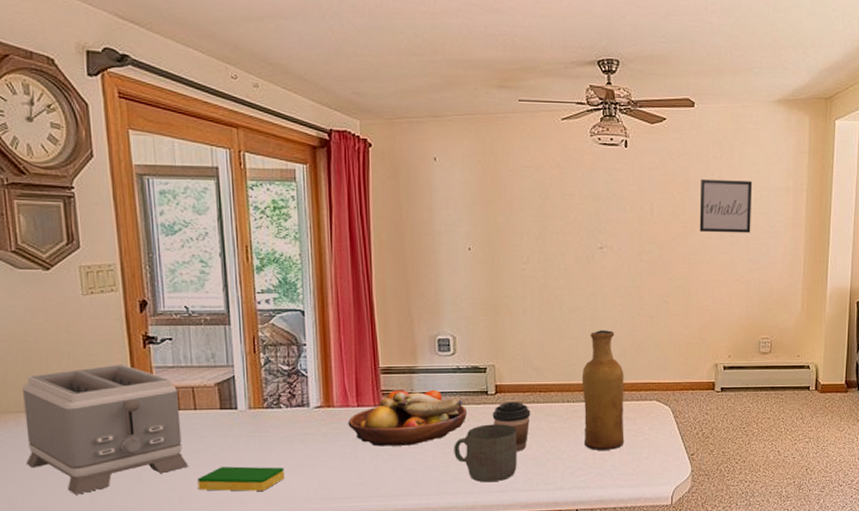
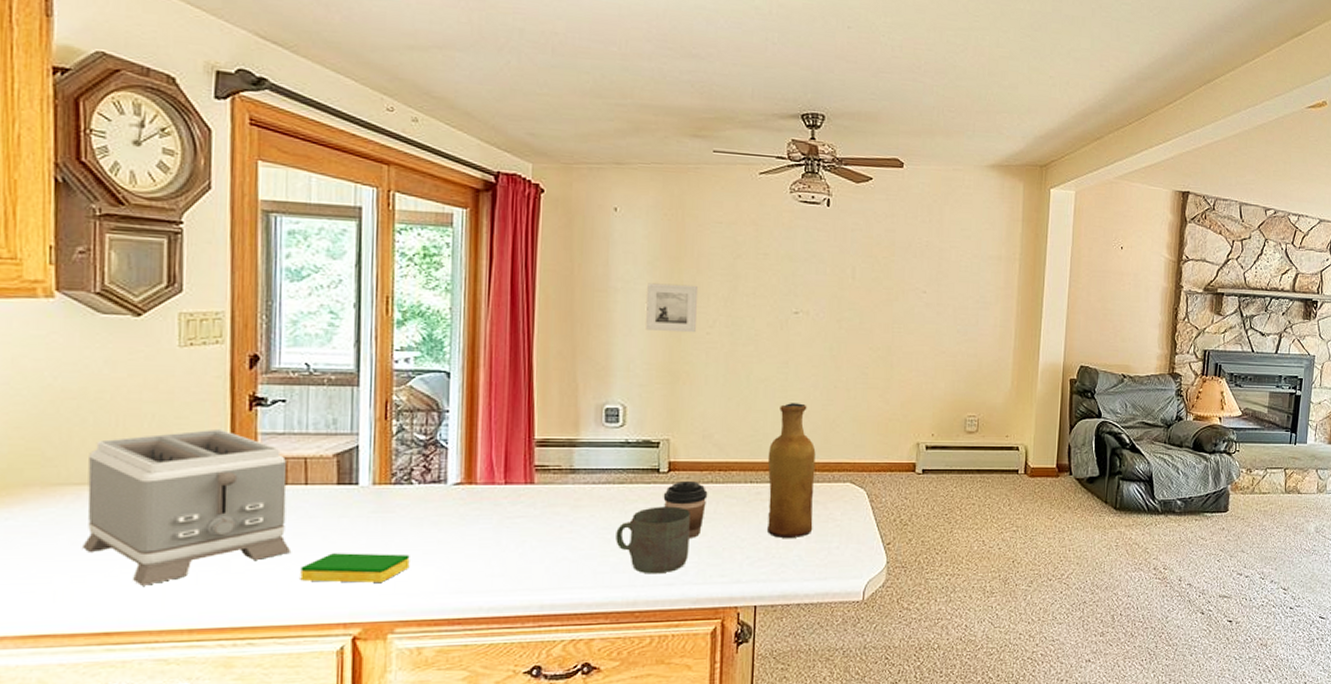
fruit bowl: present [348,389,467,447] -> none [492,465,634,531]
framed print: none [467,225,513,269] -> present [646,283,698,333]
wall art: present [699,179,753,233] -> none [904,243,963,303]

